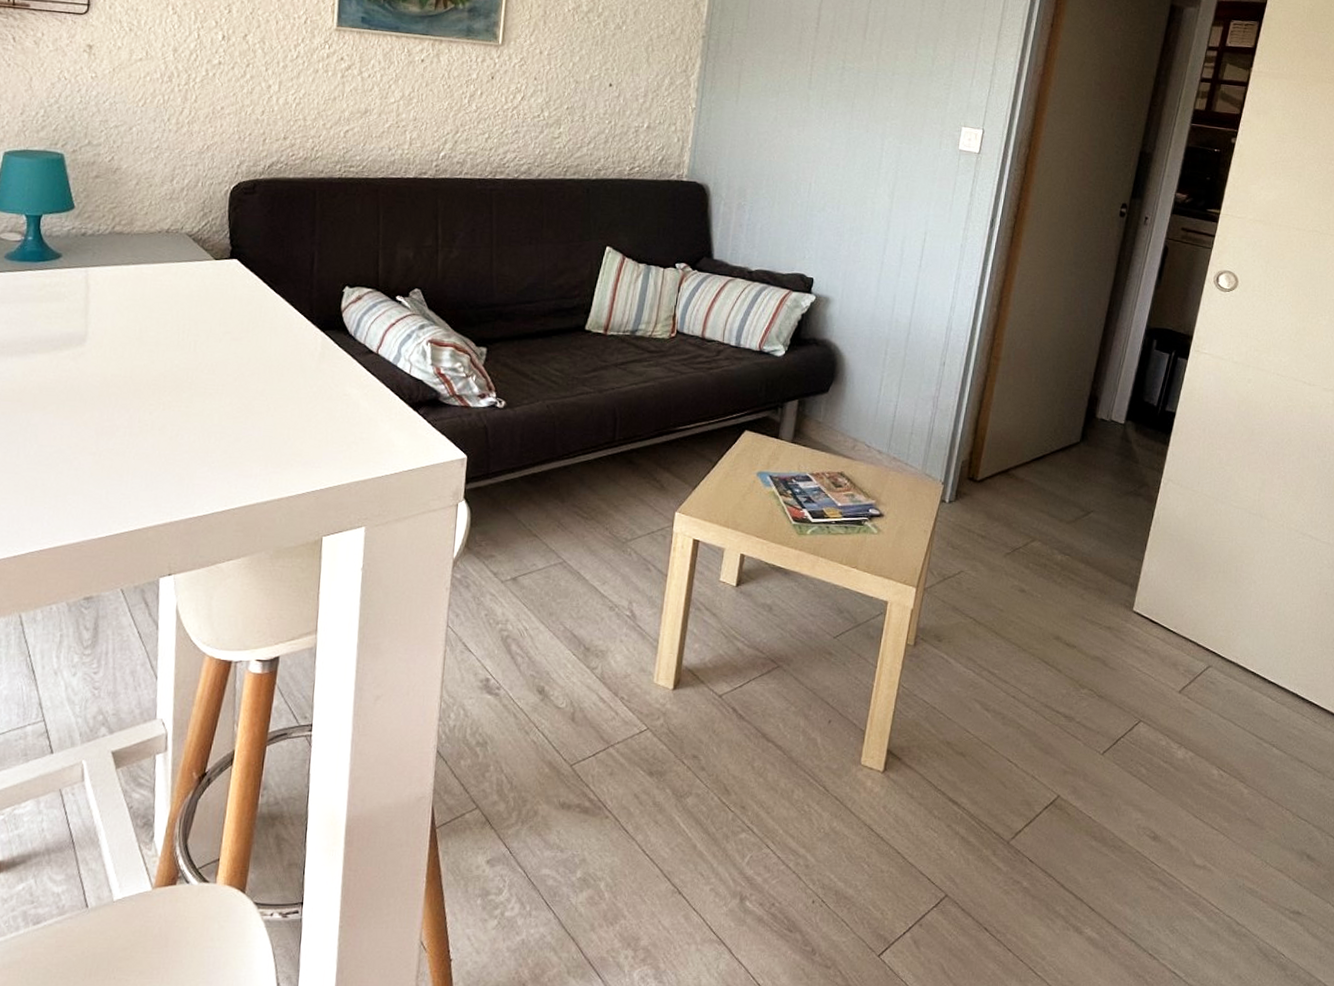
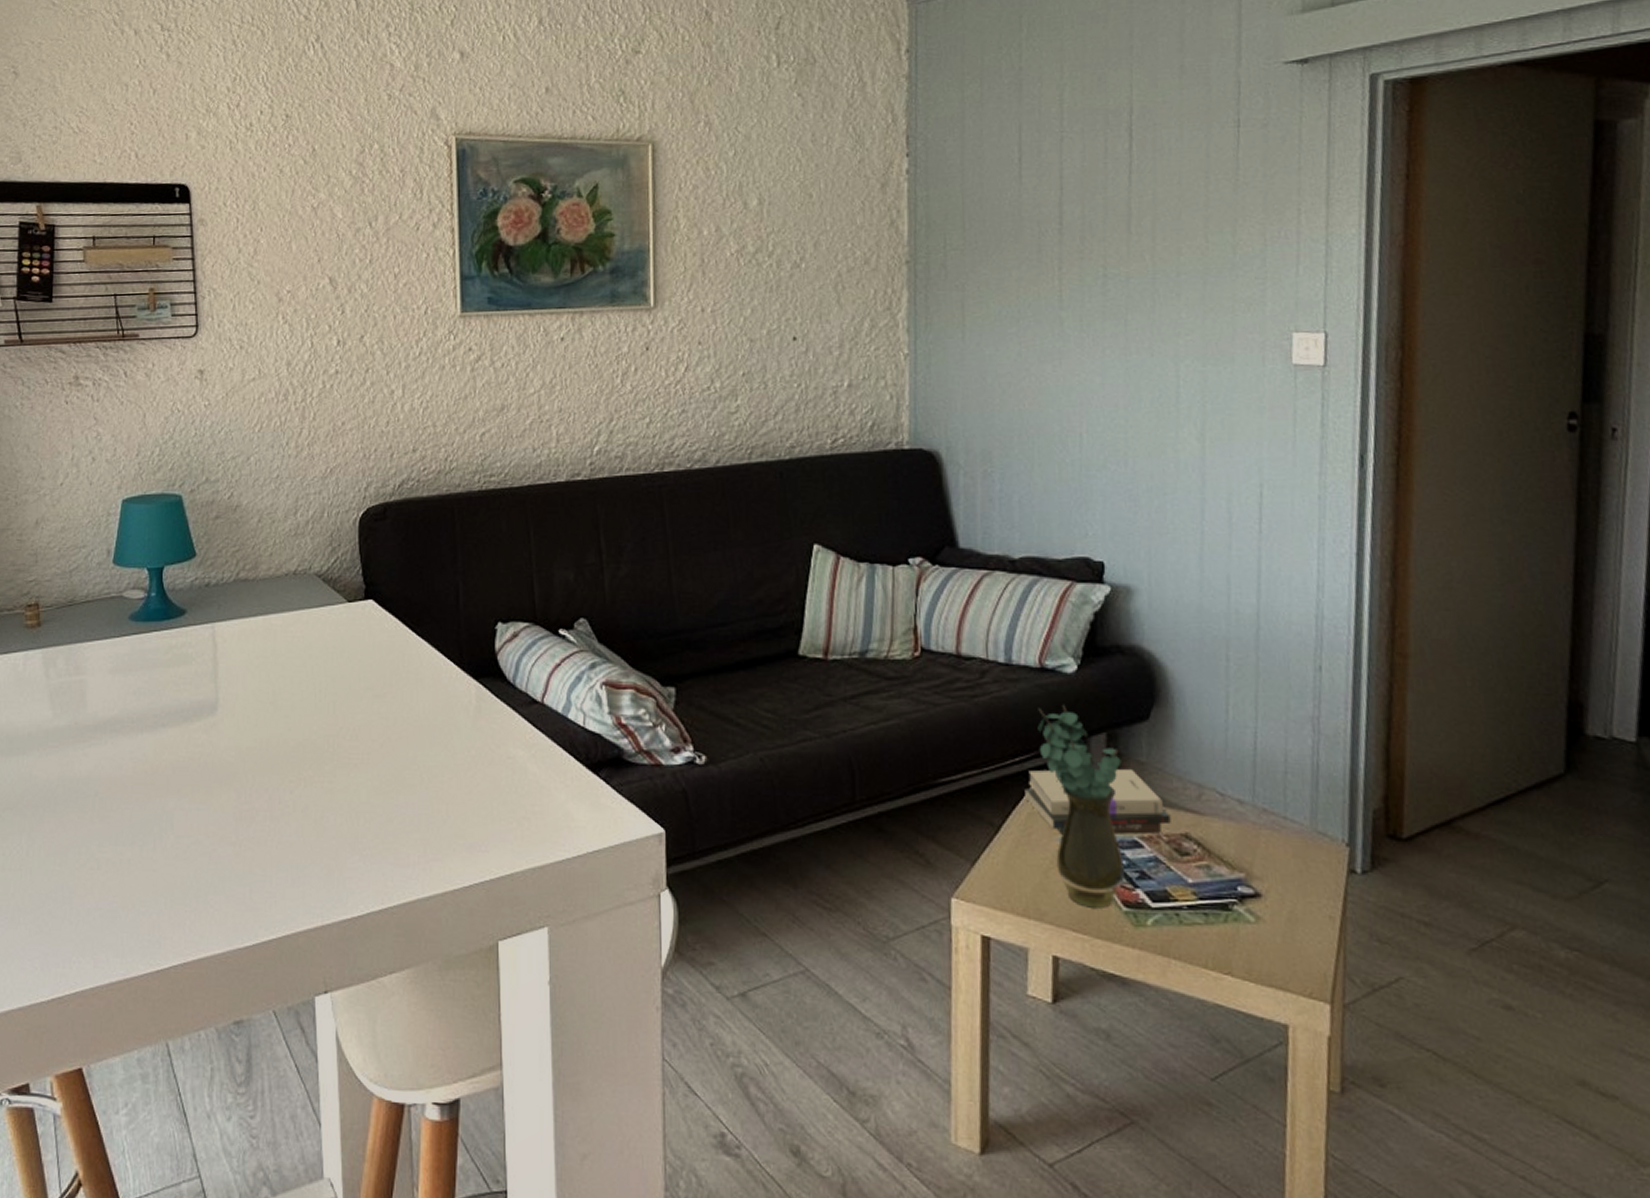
books: none [736,424,833,472] -> present [1024,770,1171,835]
vase: none [750,378,806,522] -> present [1037,704,1124,908]

